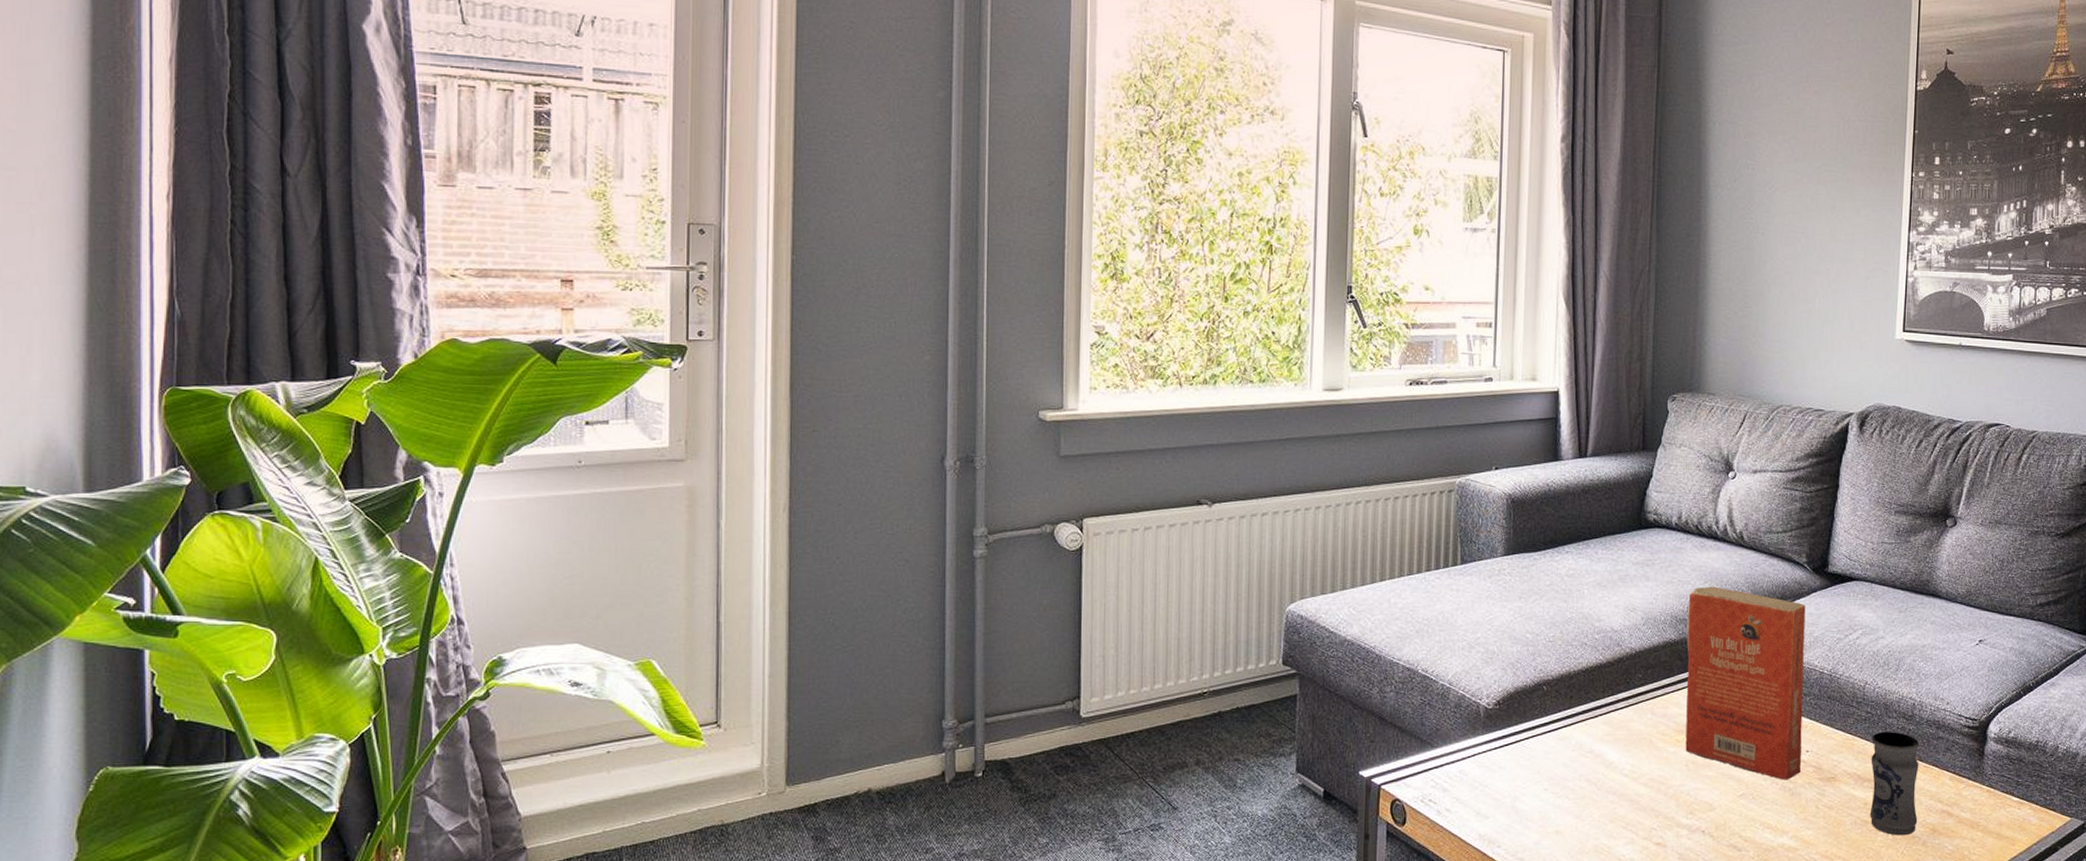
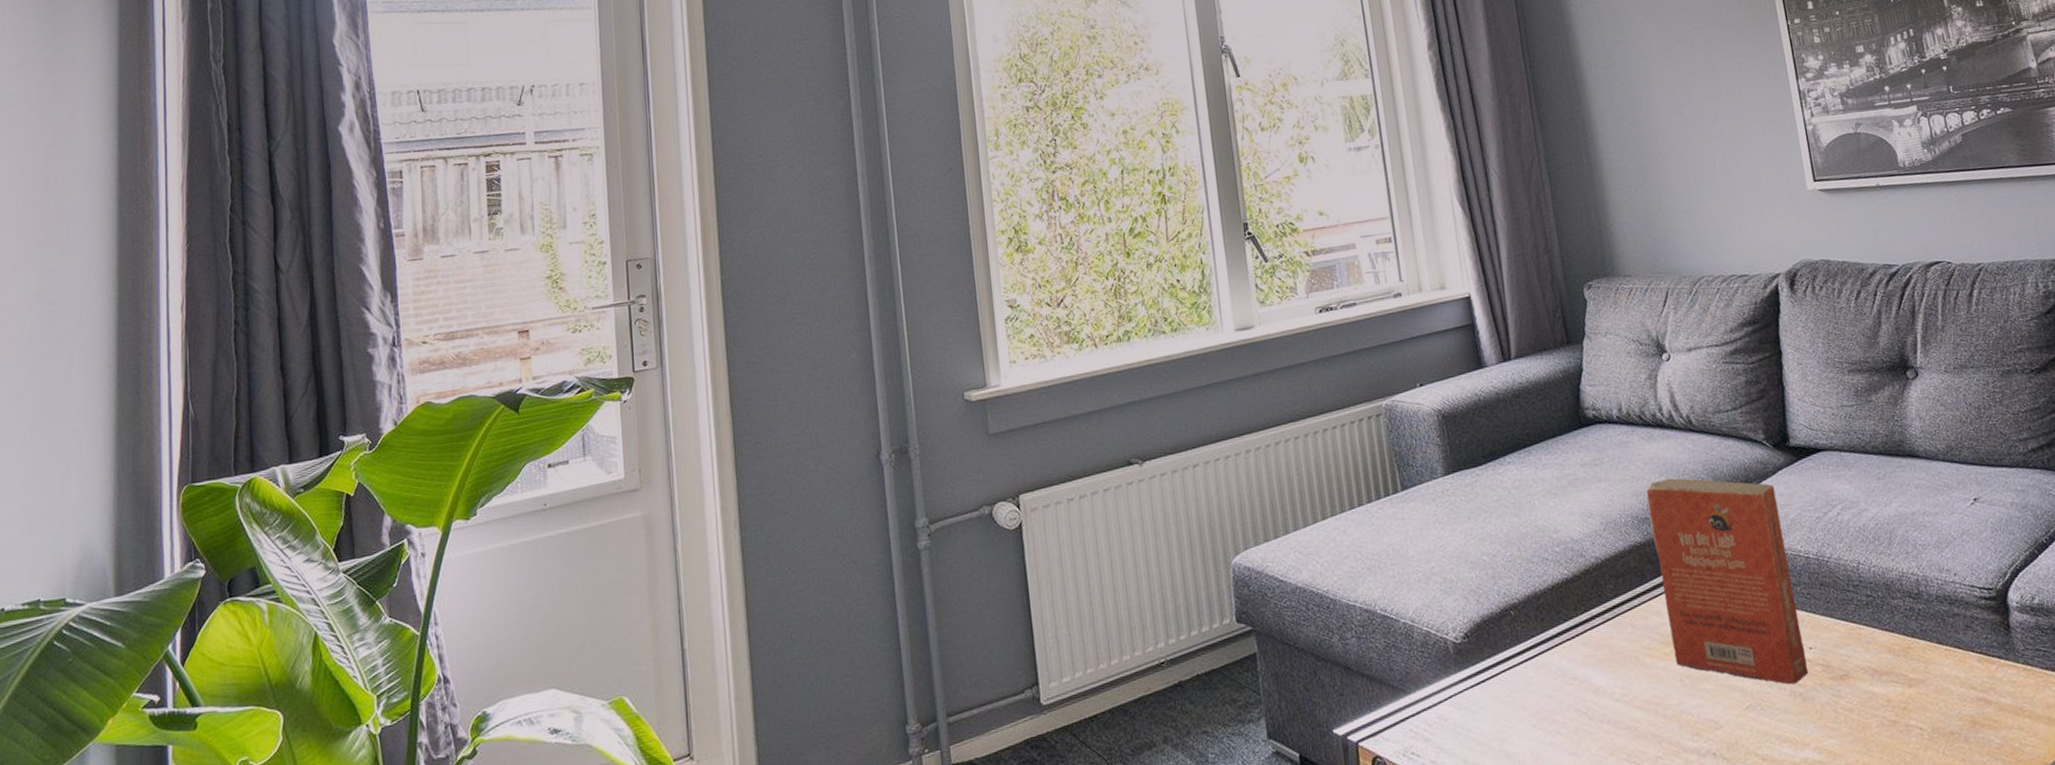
jar: present [1870,732,1919,836] -> none [1879,614,1953,734]

